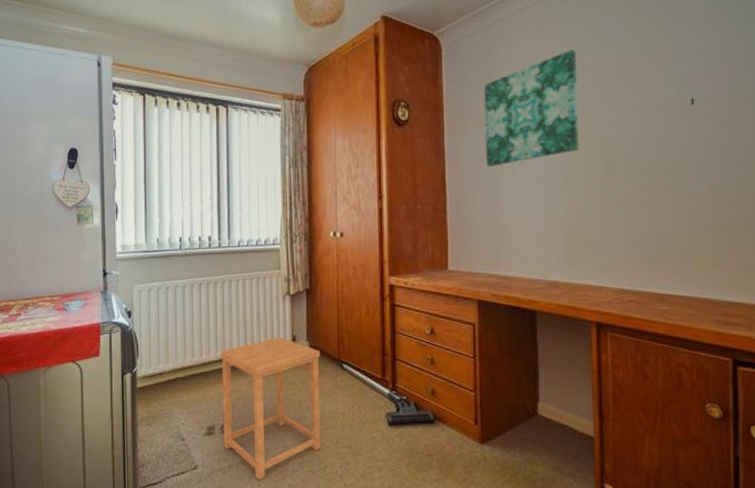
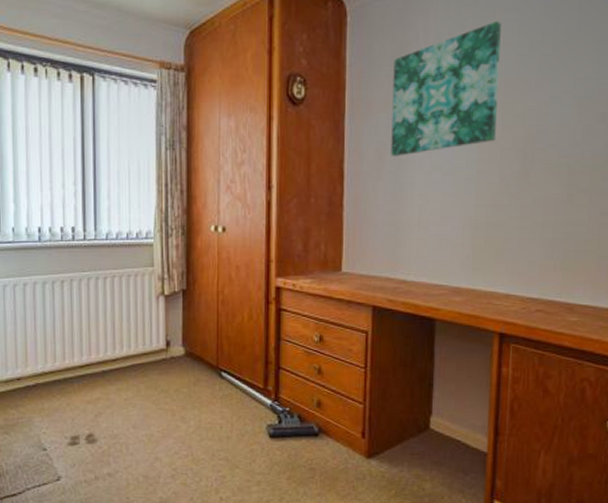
side table: present [220,337,321,480] -> none [85,342,197,492]

